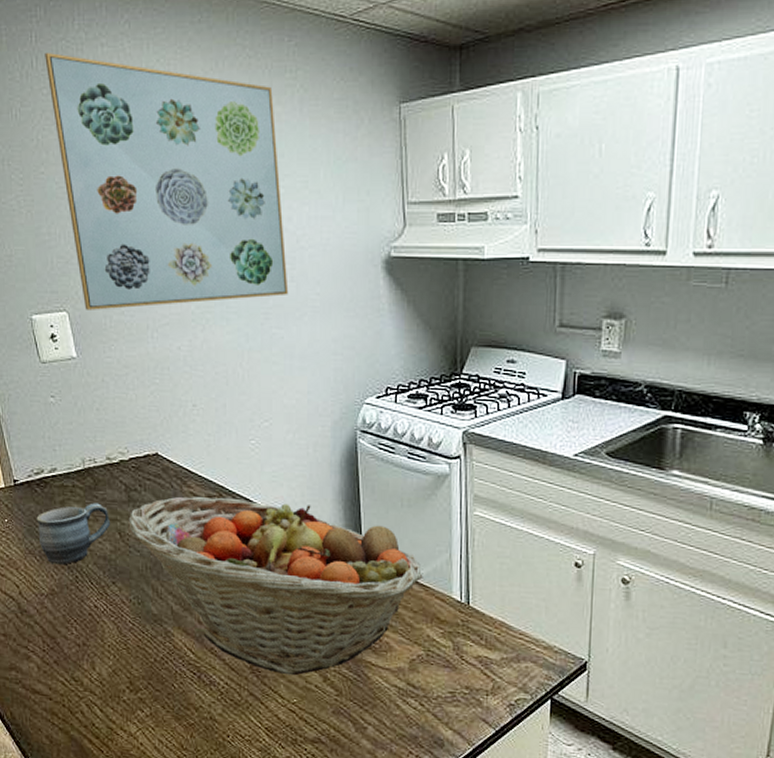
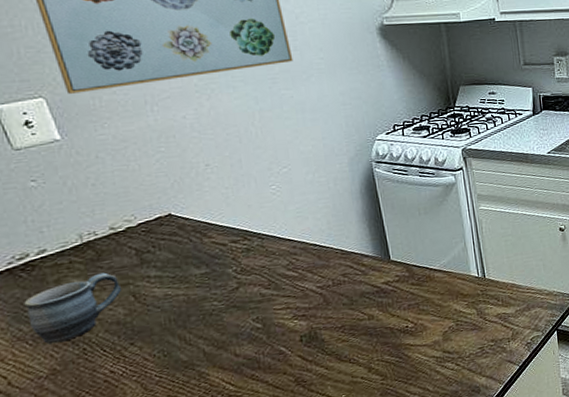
fruit basket: present [128,496,423,676] -> none [143,229,445,379]

